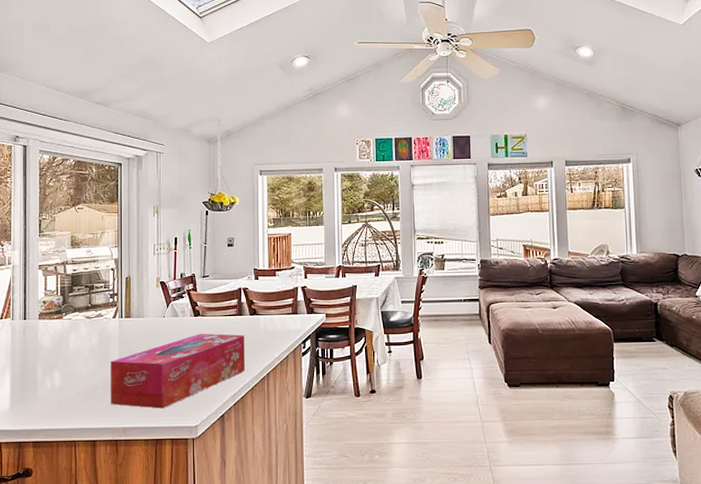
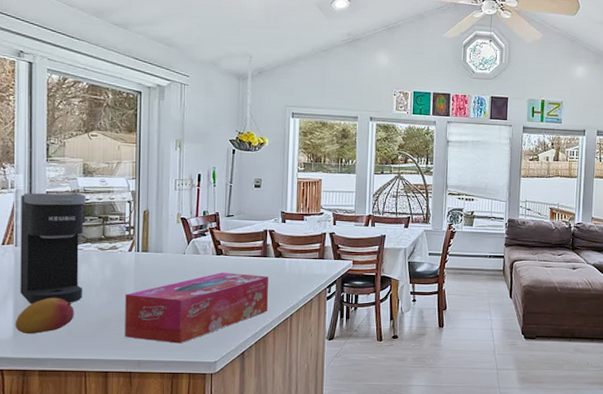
fruit: none [11,367,65,406] -> present [15,297,74,334]
coffee maker: none [16,264,74,376] -> present [20,193,86,304]

